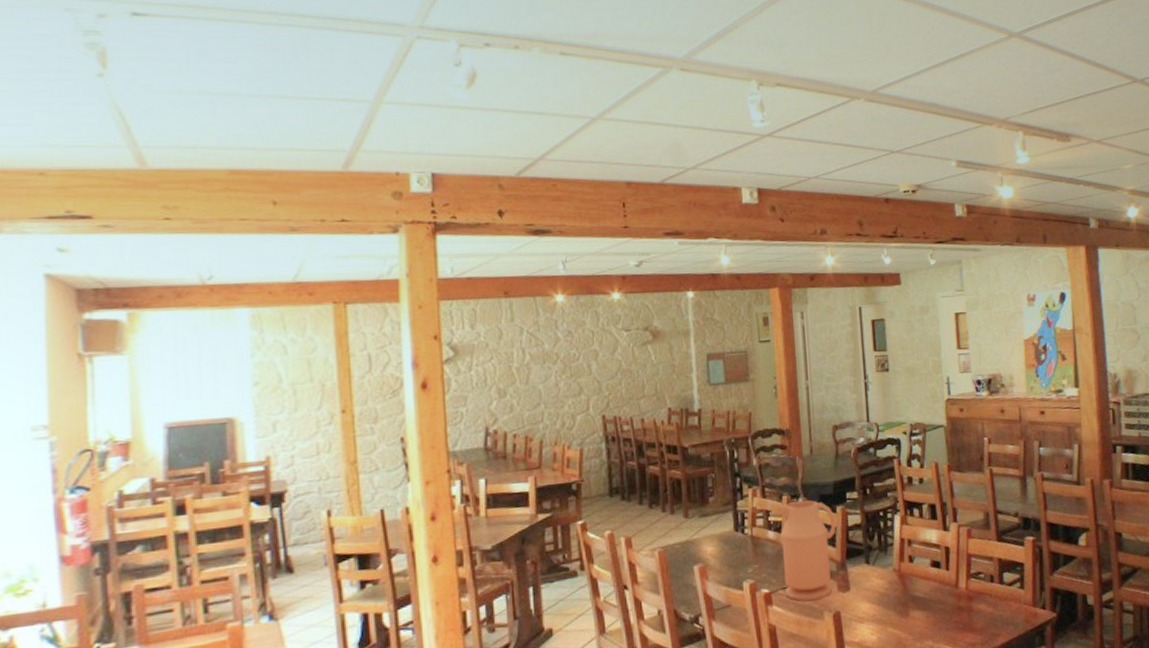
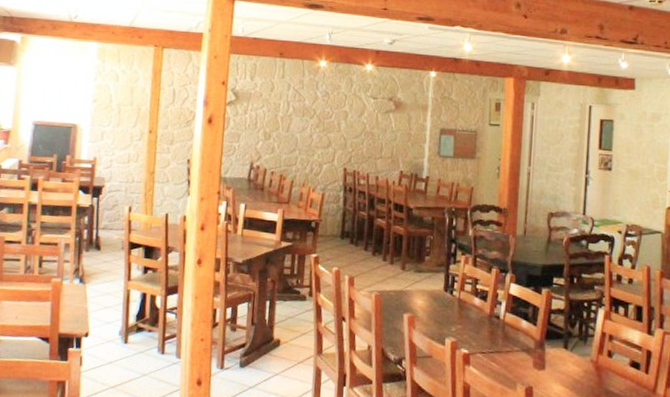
water jug: present [777,500,836,601] -> none [482,275,540,371]

